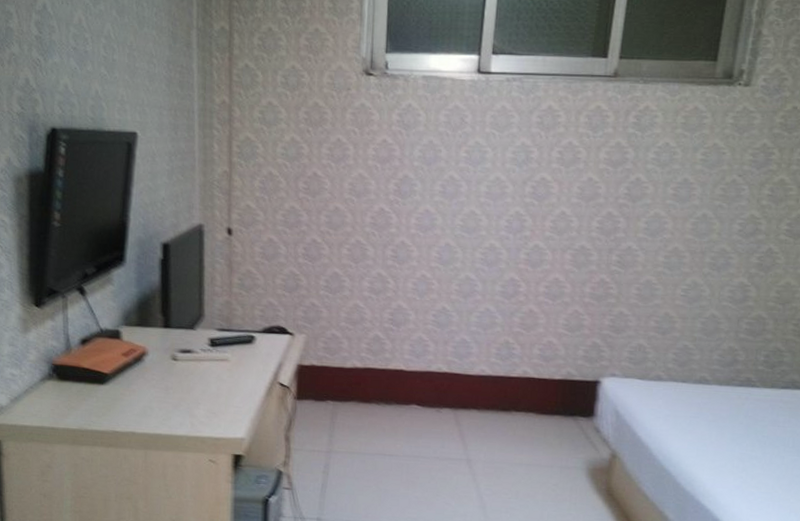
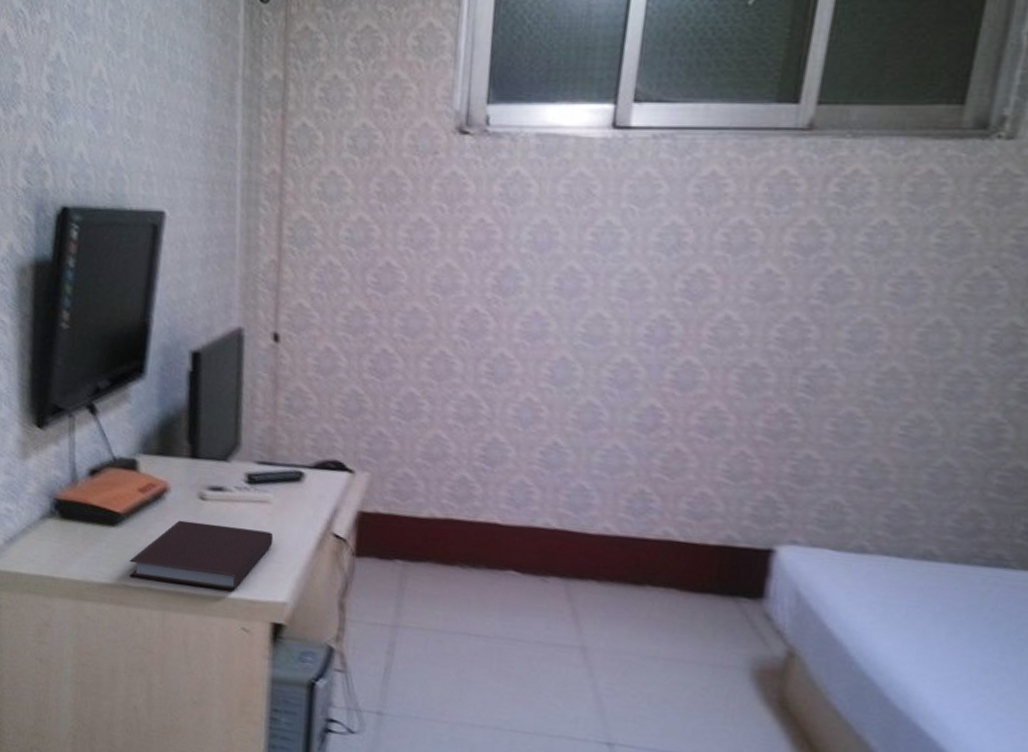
notebook: none [116,377,233,432] -> present [129,520,274,592]

